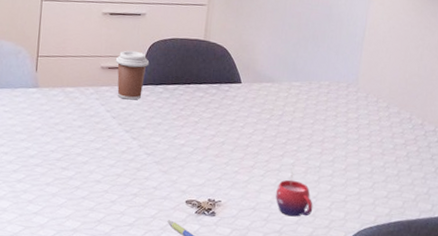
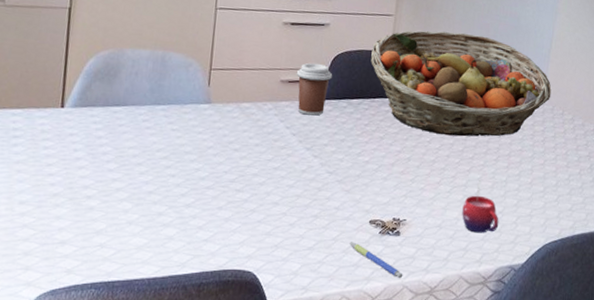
fruit basket: none [185,20,366,123] -> present [371,31,552,137]

